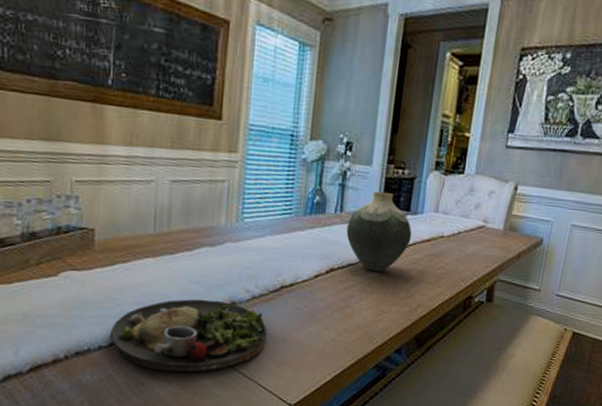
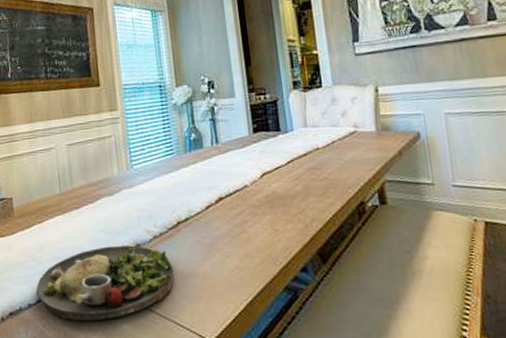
vase: present [346,191,412,272] -> none [225,118,289,194]

